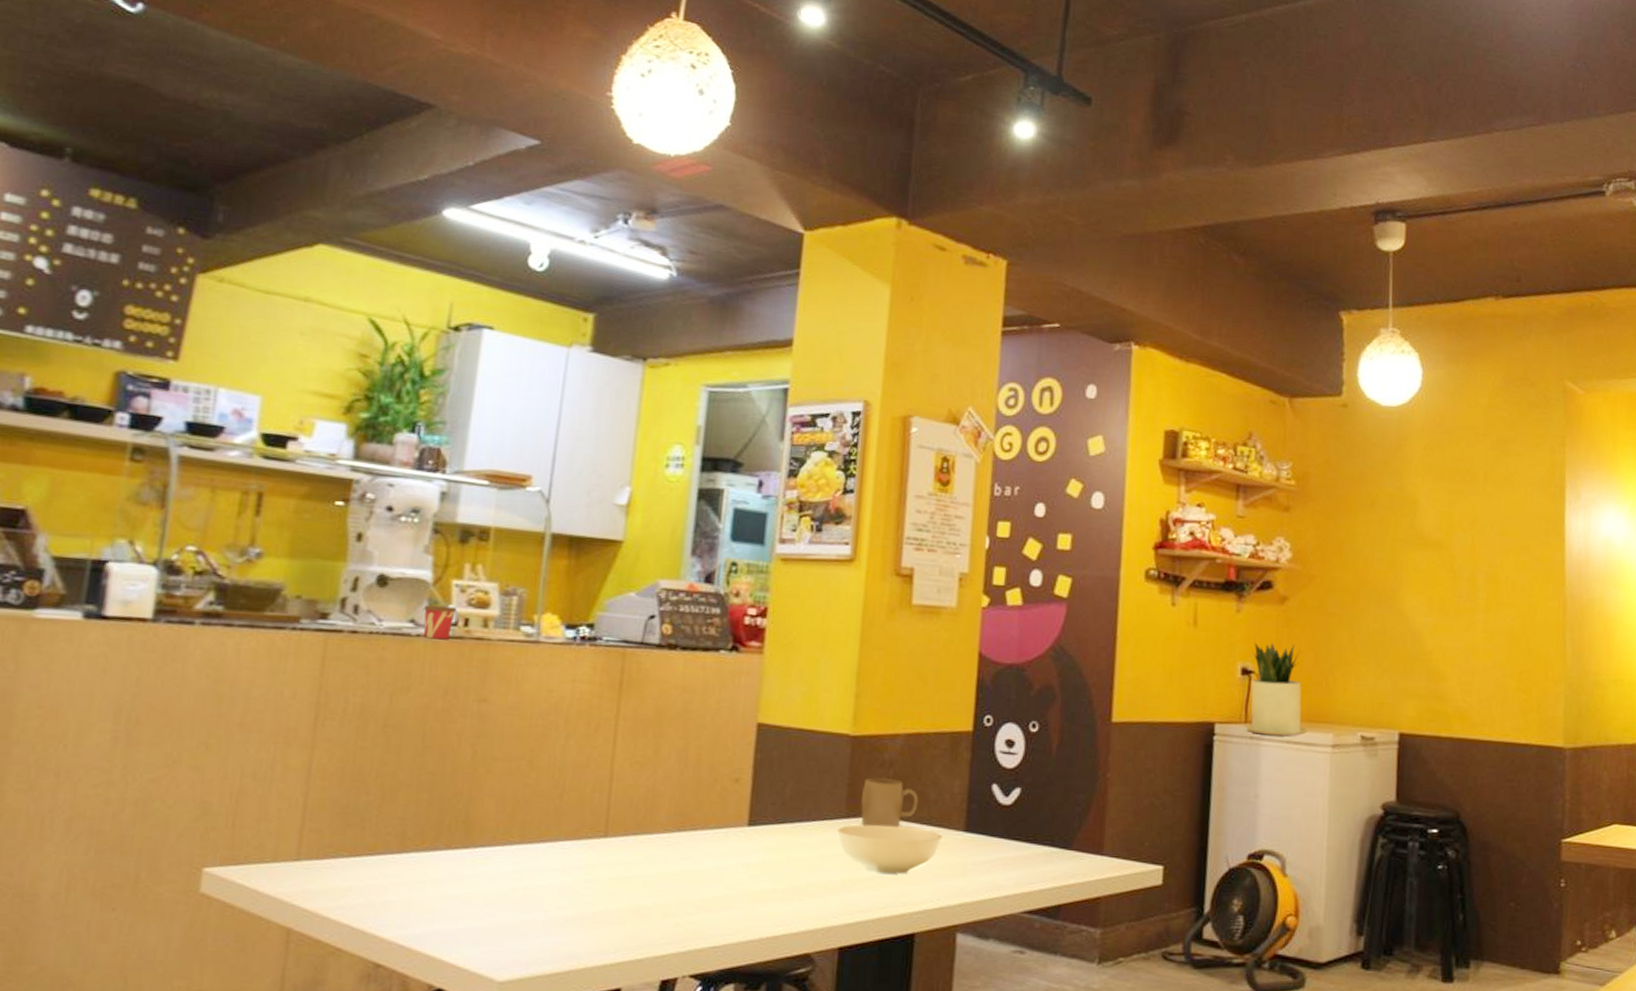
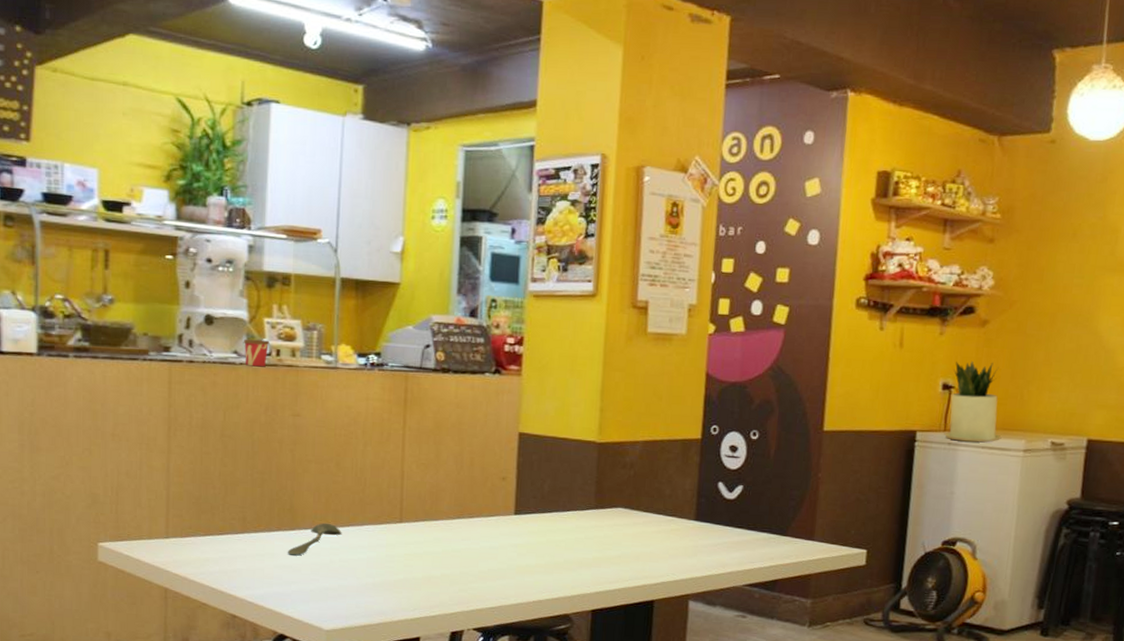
spoon: none [456,838,530,882] -> present [287,522,342,556]
bowl: present [837,824,942,874] -> none [588,514,676,554]
mug: present [860,778,919,827] -> none [607,477,656,517]

